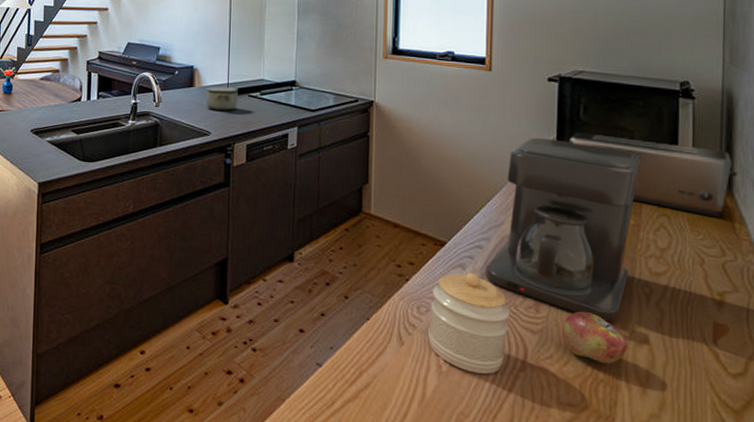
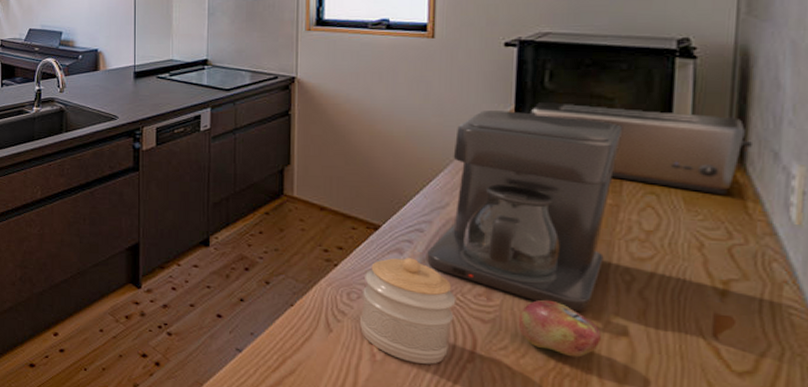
saucepan: present [206,86,238,112] -> none [112,69,146,95]

